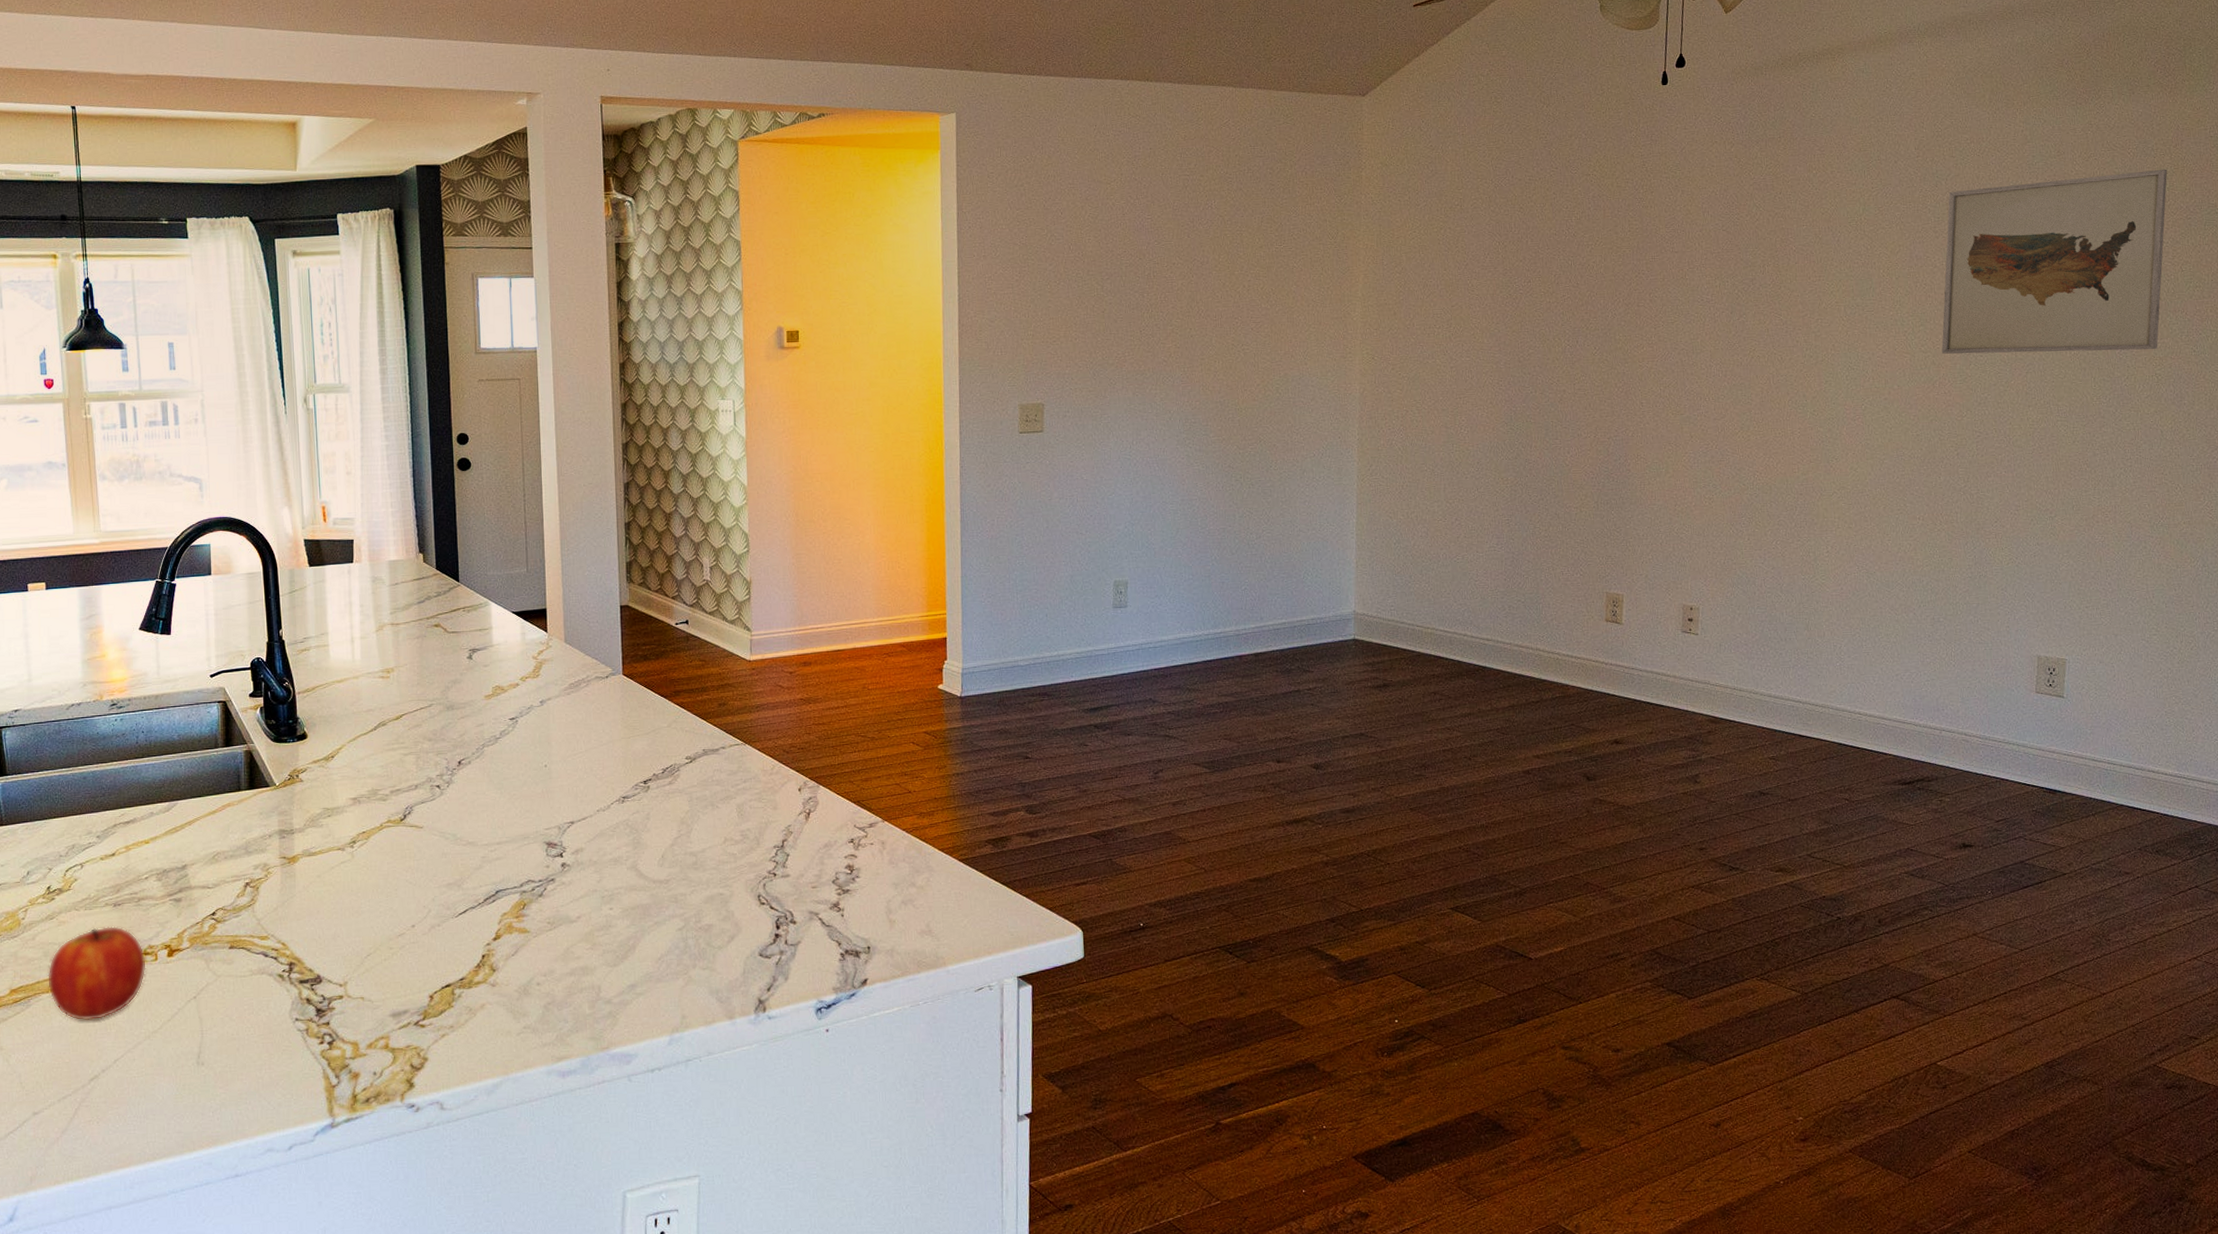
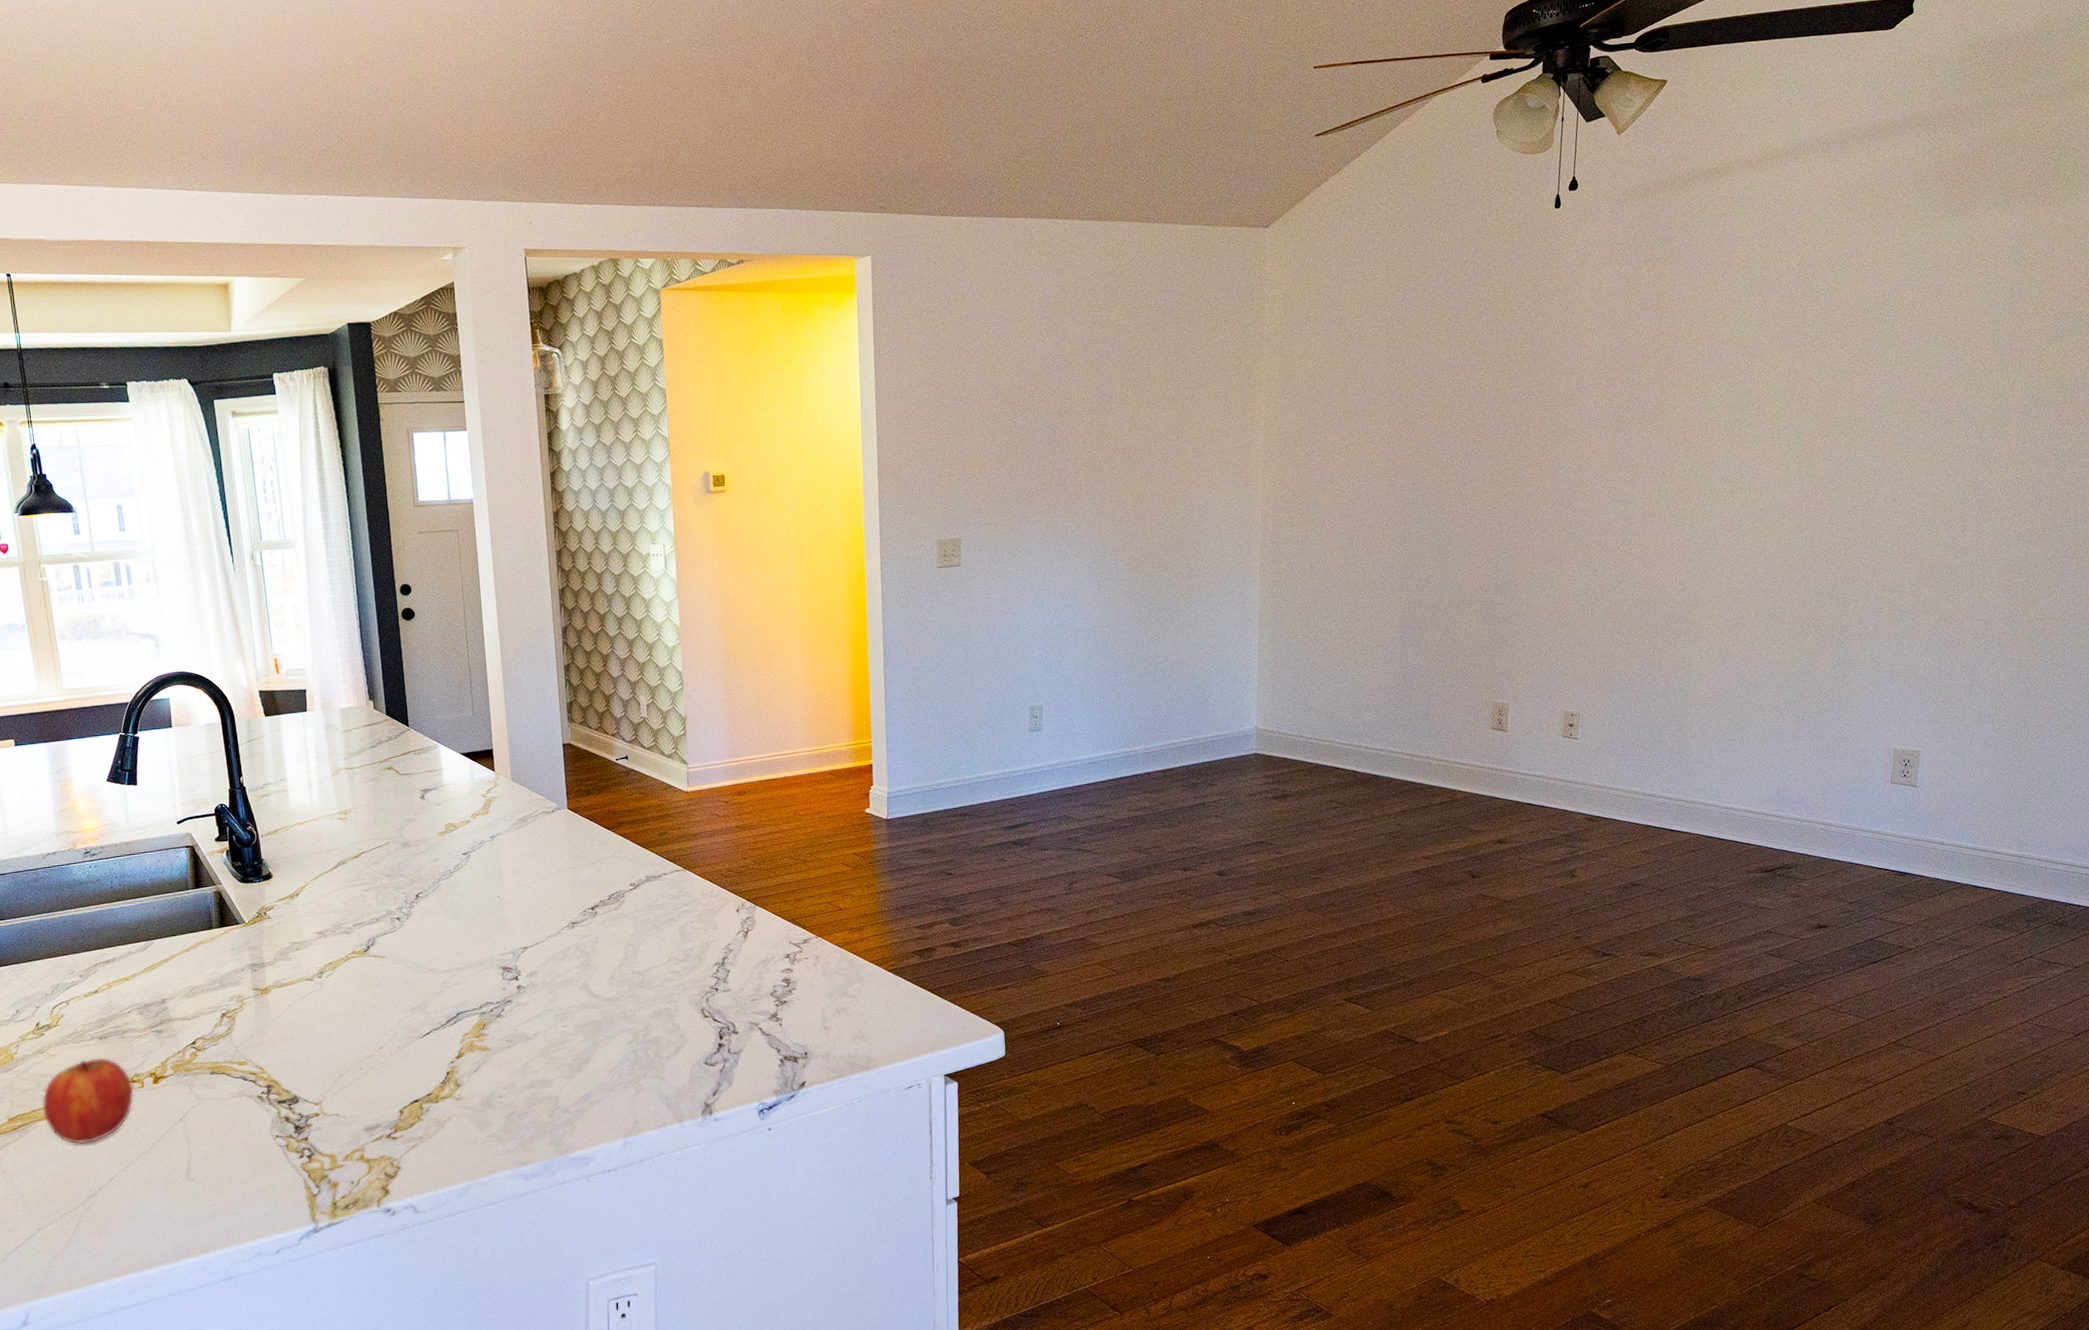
wall art: present [1941,169,2168,354] -> none [1815,277,2037,465]

